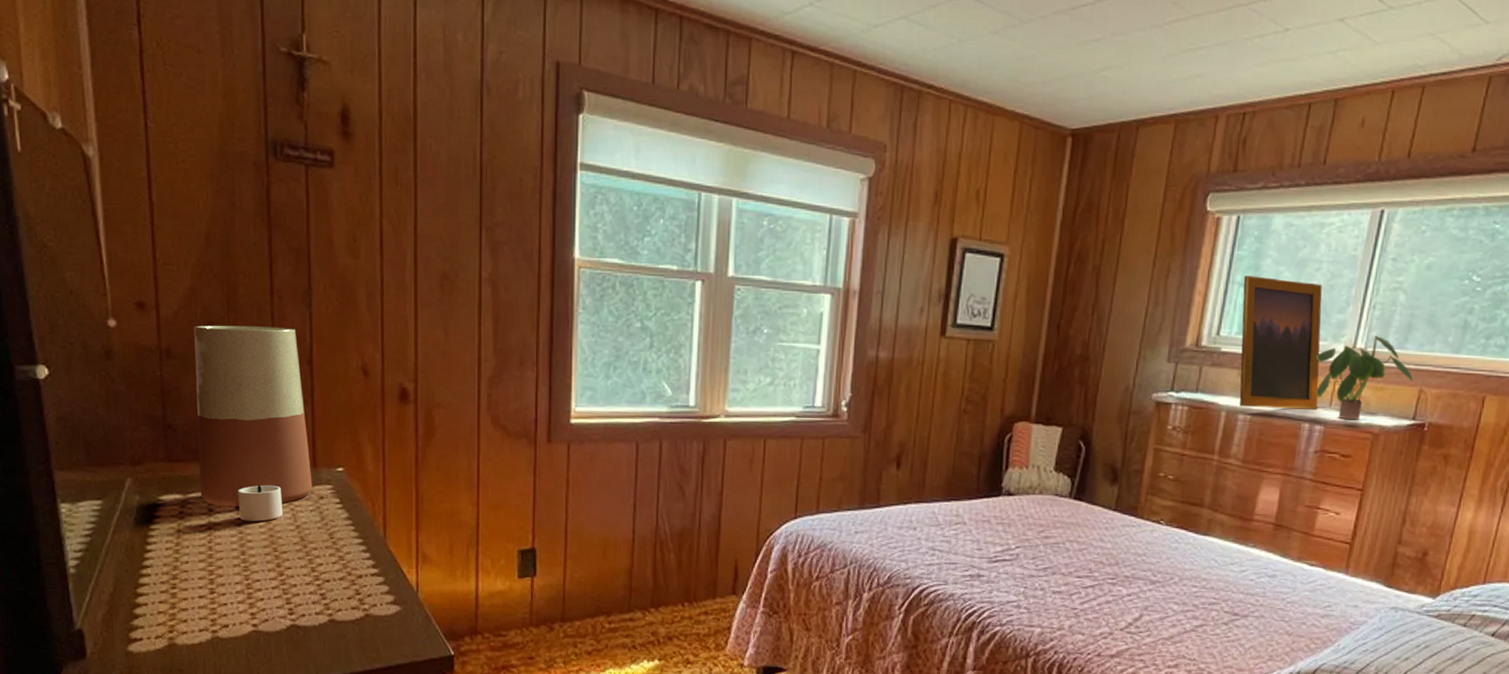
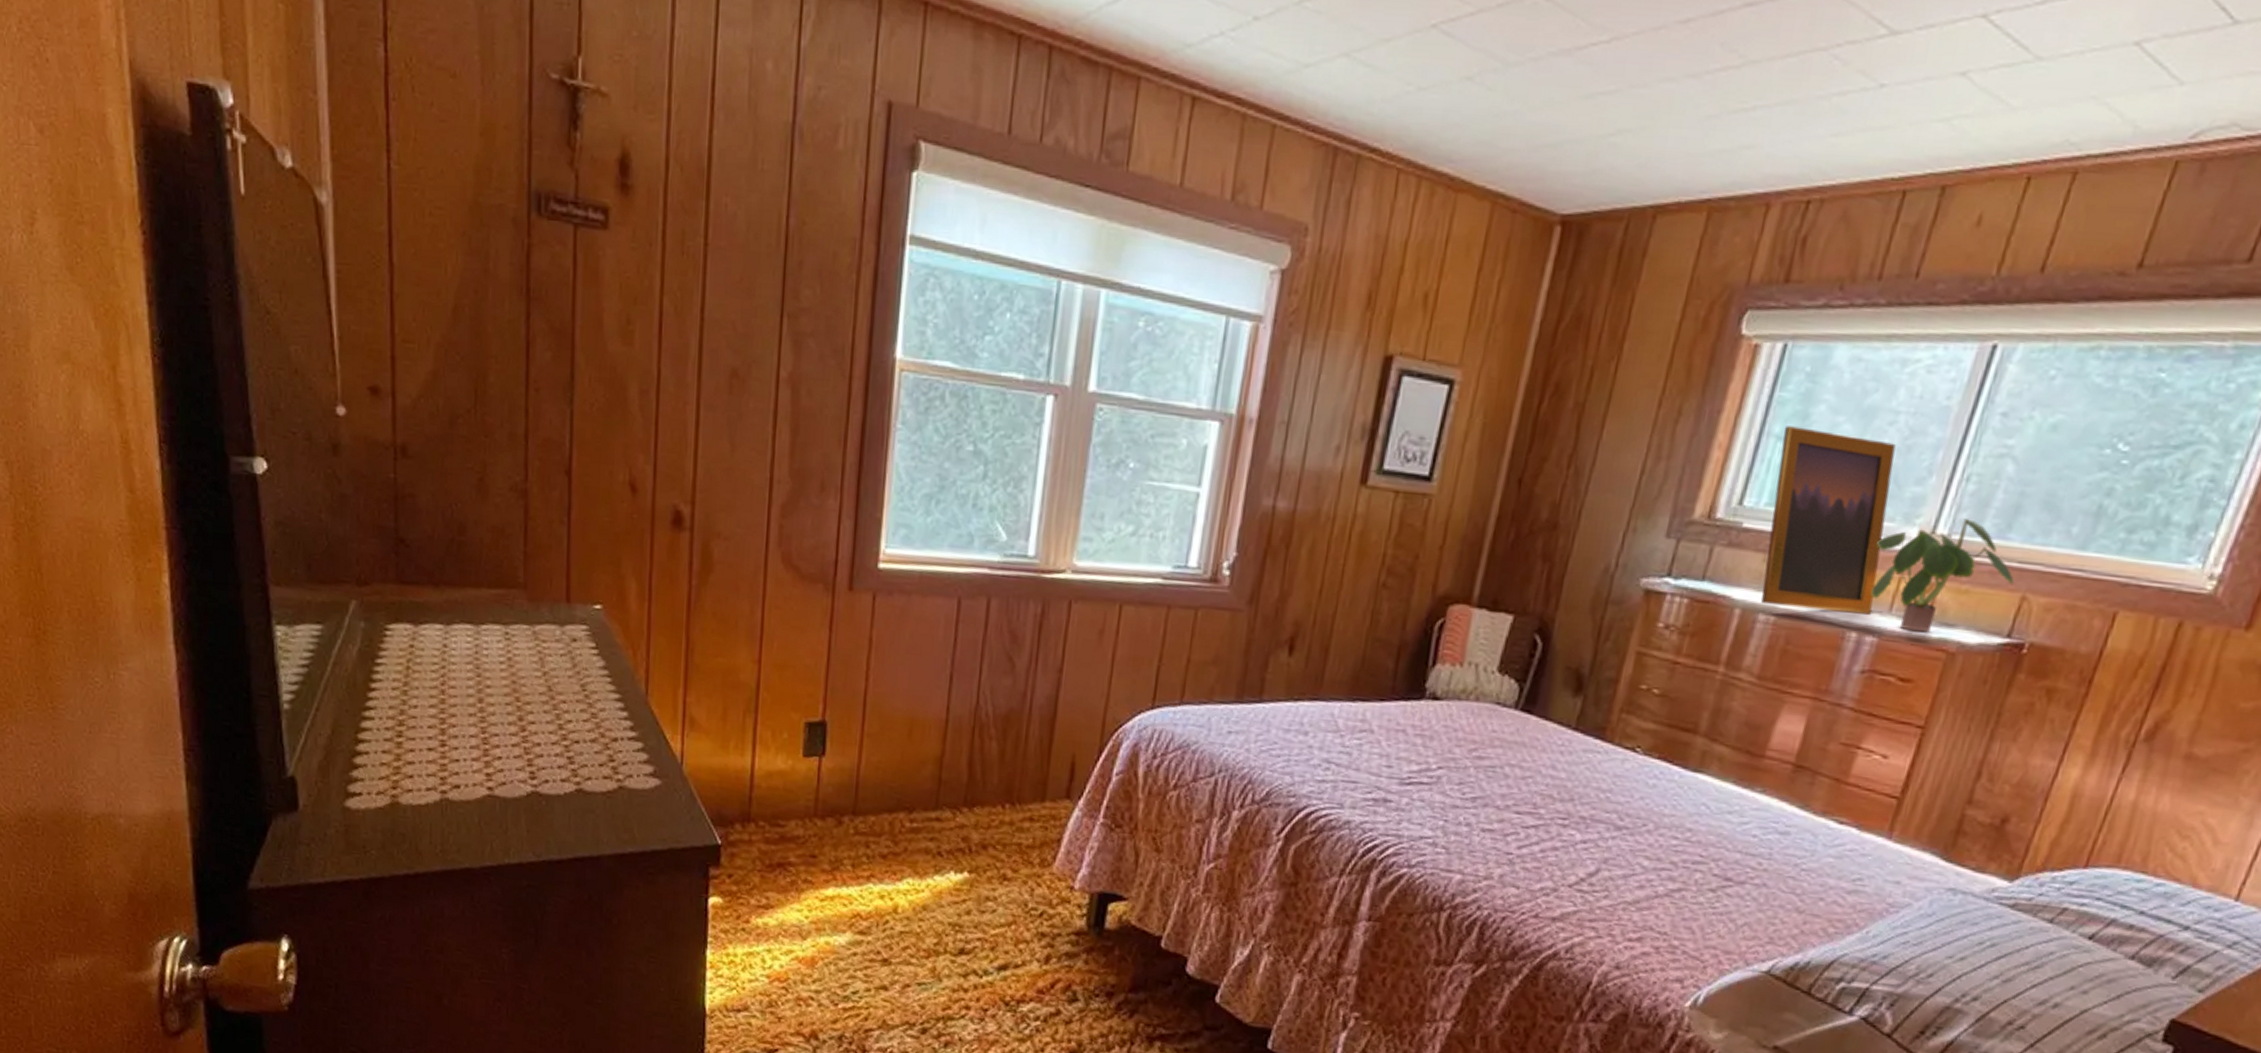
vase: present [193,325,312,507] -> none [433,419,565,644]
candle: present [238,485,283,522] -> none [477,619,529,664]

